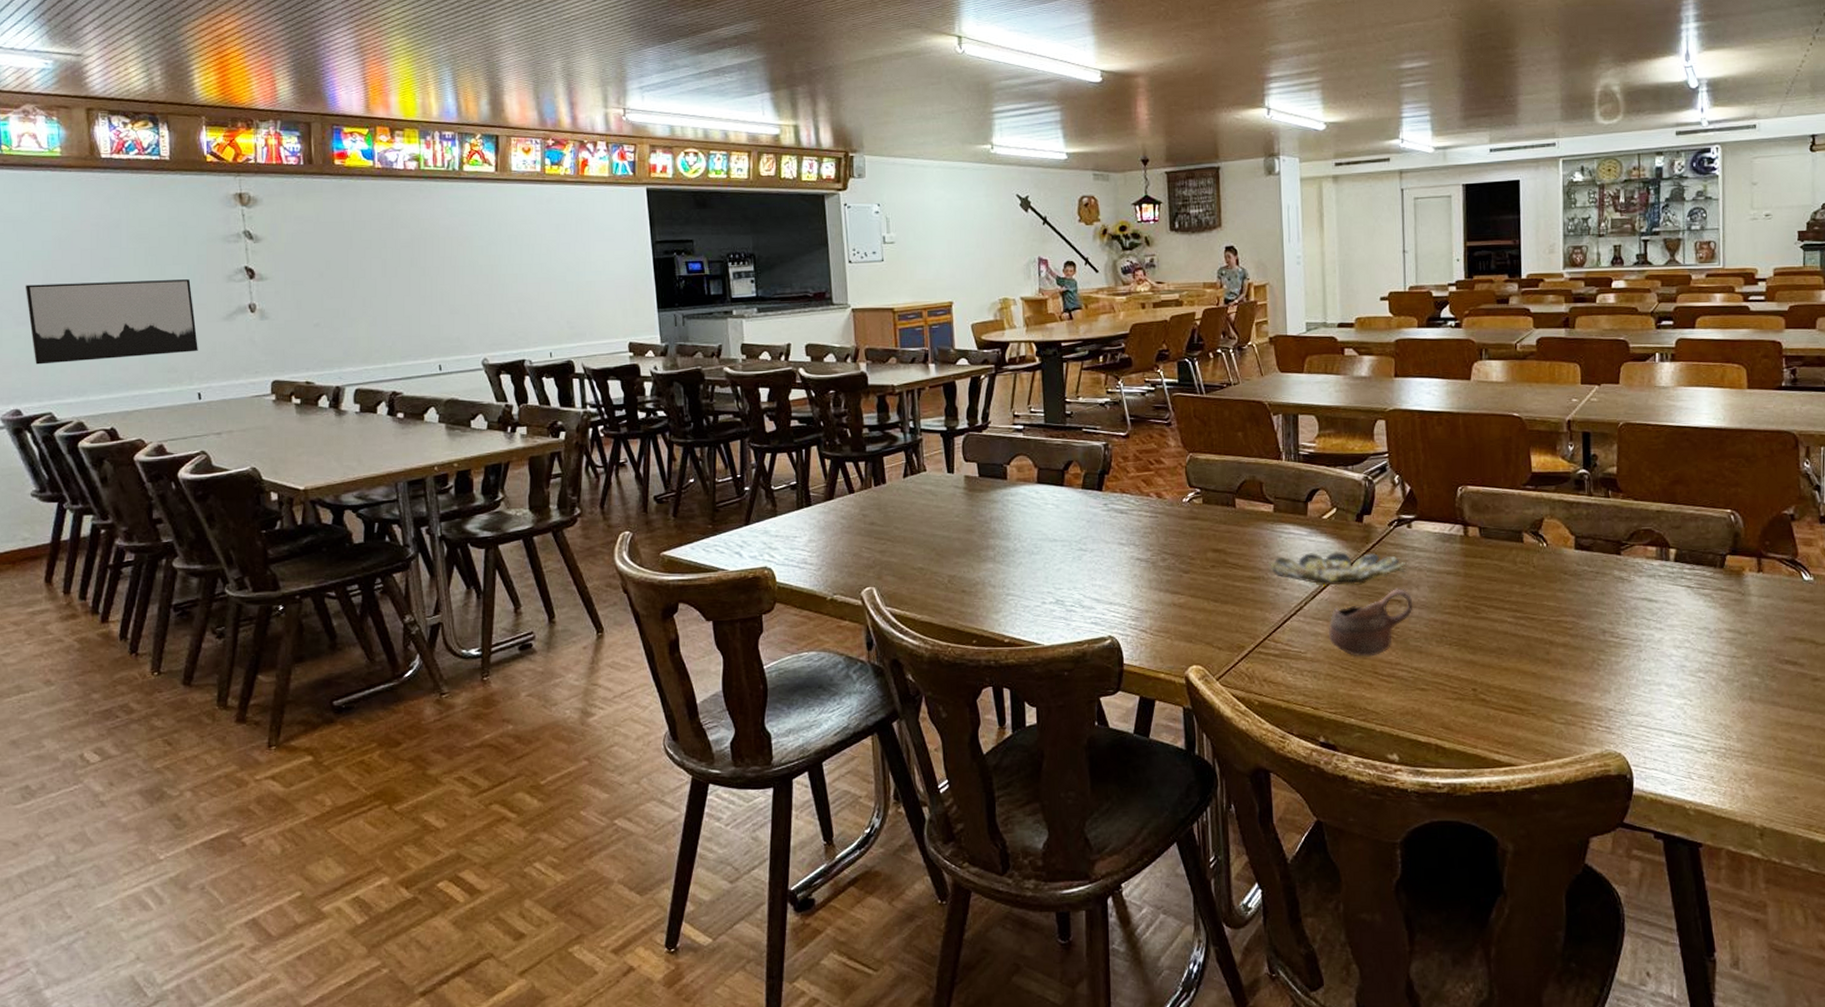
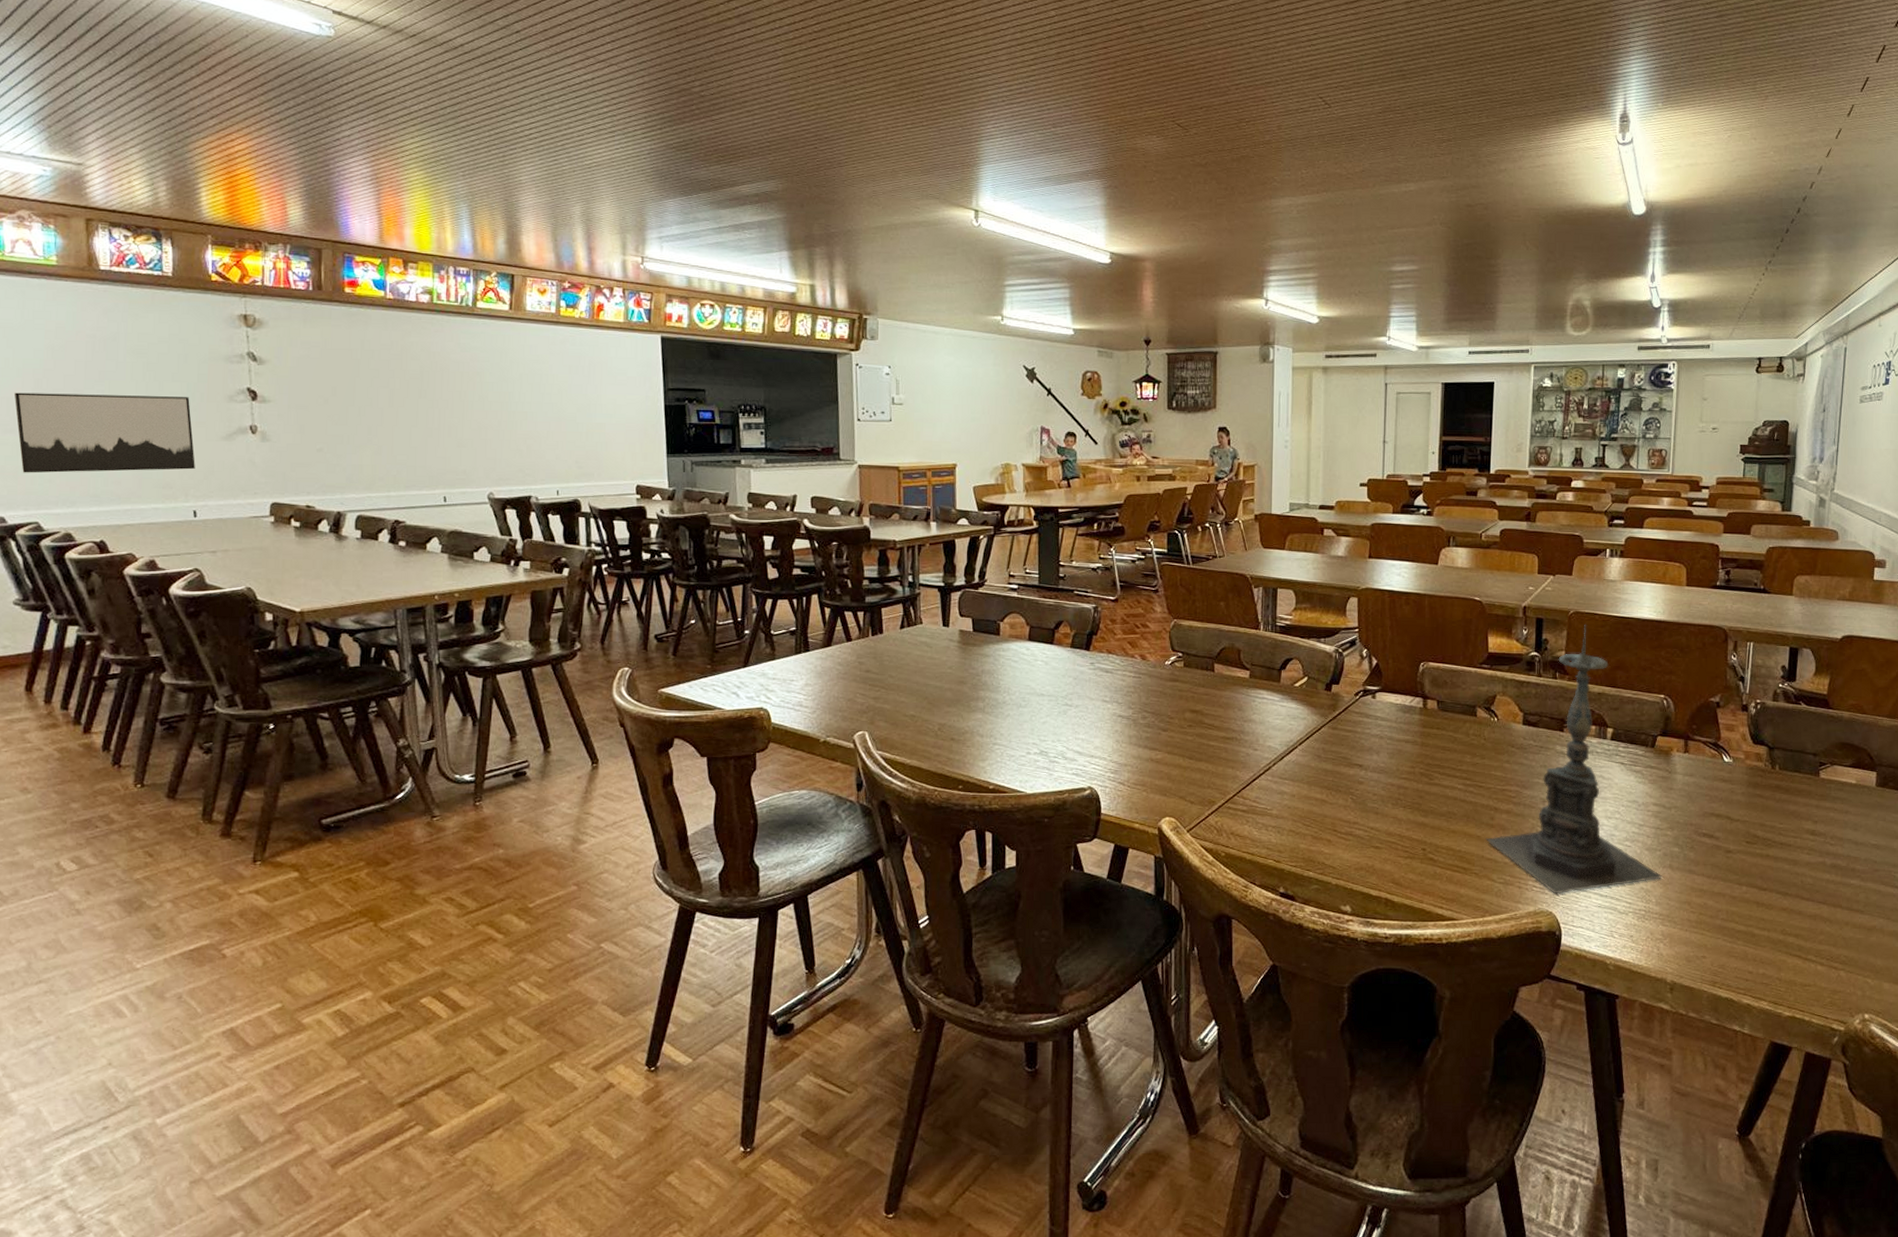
bowl: present [1268,551,1407,586] -> none [1242,716,1369,749]
cup: present [1328,588,1413,657] -> none [1293,754,1373,816]
candle holder: none [1541,437,1744,734] -> present [1485,625,1664,894]

